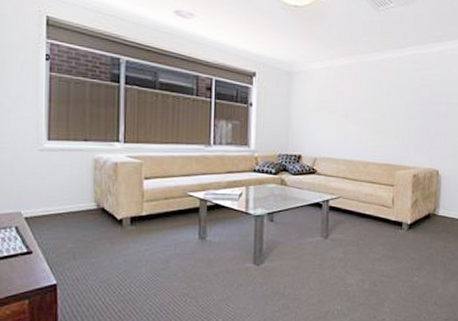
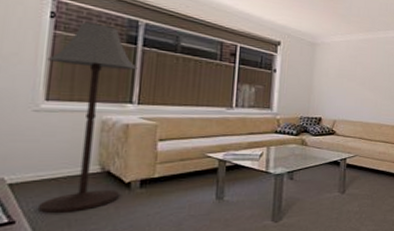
floor lamp: none [46,63,122,247] -> present [37,22,138,214]

